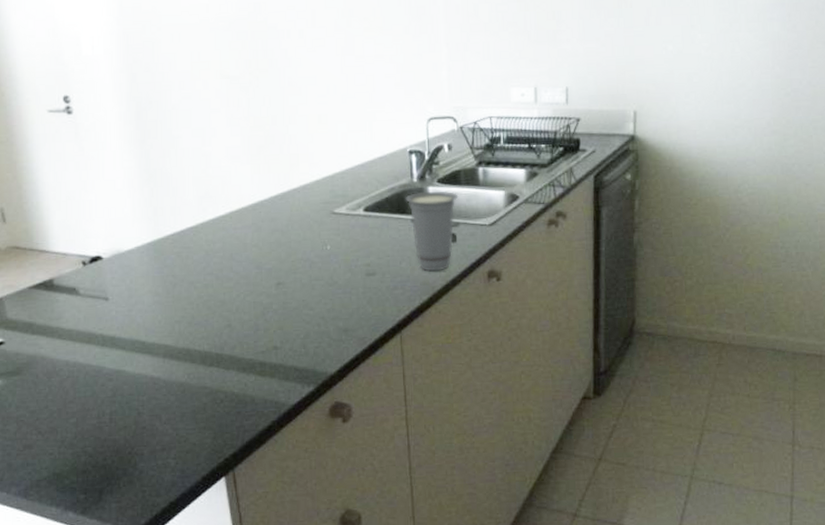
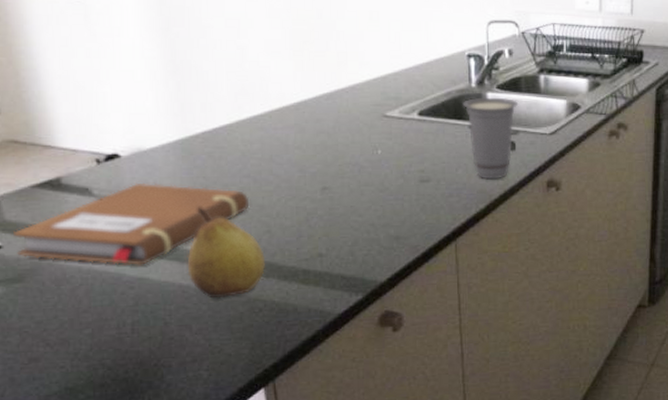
notebook: none [14,282,212,359] -> present [14,182,250,266]
fruit: none [158,303,226,389] -> present [187,207,265,297]

